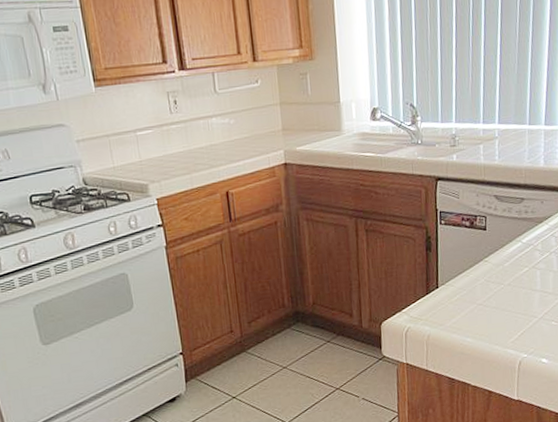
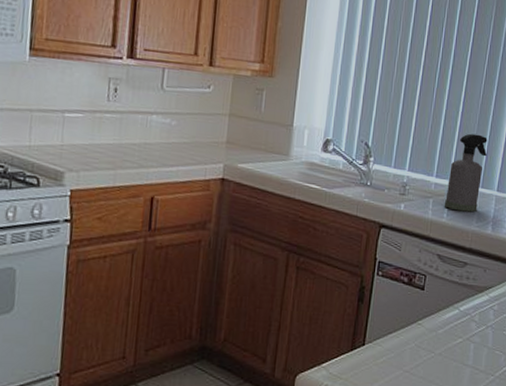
spray bottle: none [494,73,530,152] -> present [444,133,488,212]

